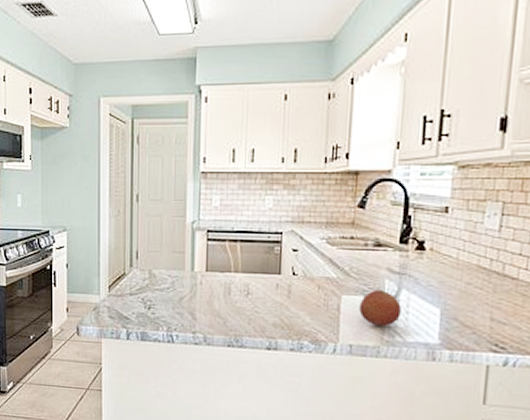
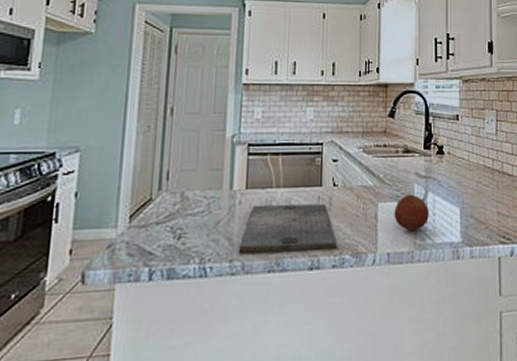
cutting board: none [200,286,295,334] -> present [238,204,337,253]

